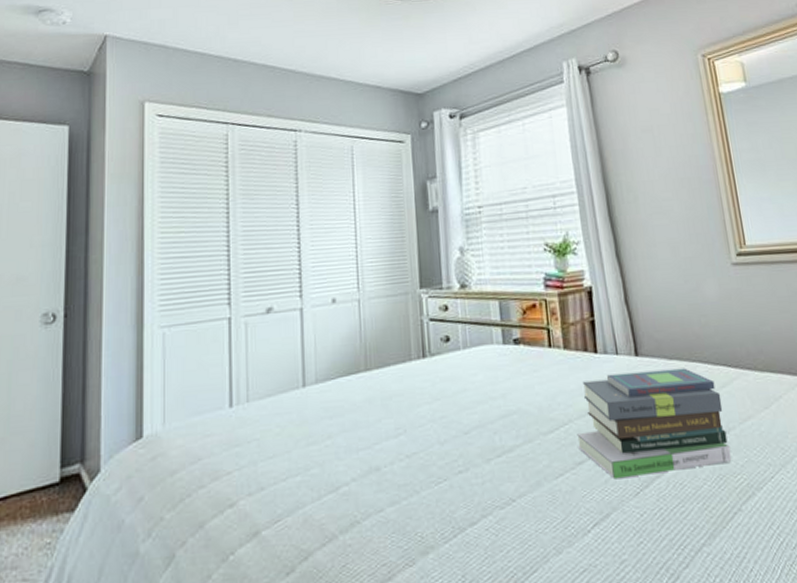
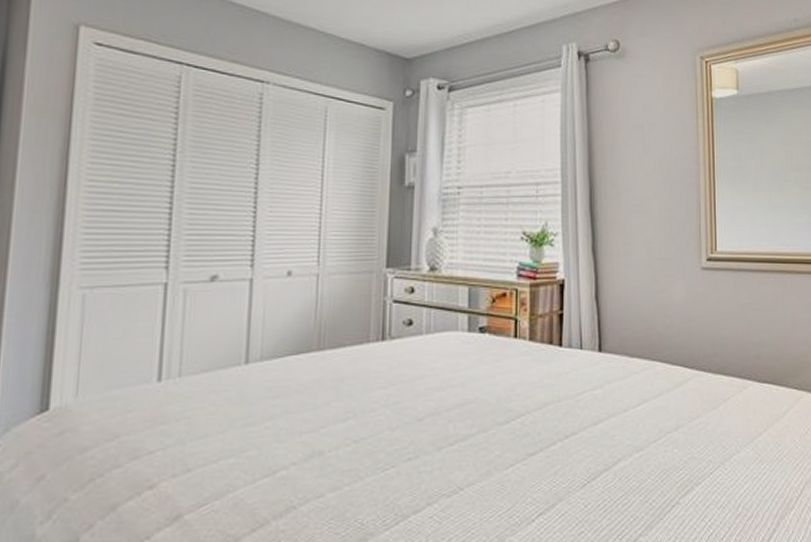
books: present [577,368,732,480] -> none [532,366,677,471]

